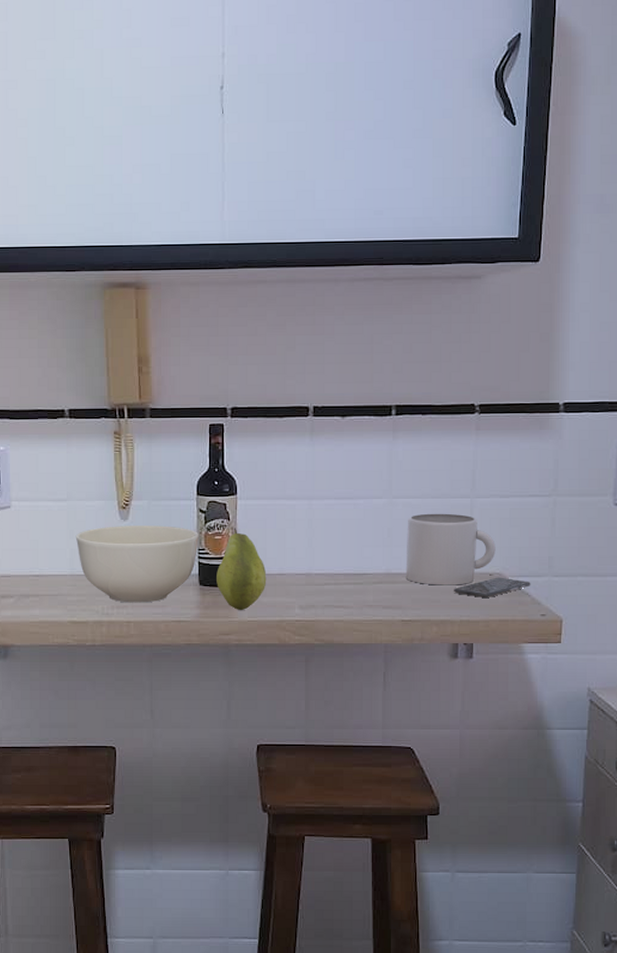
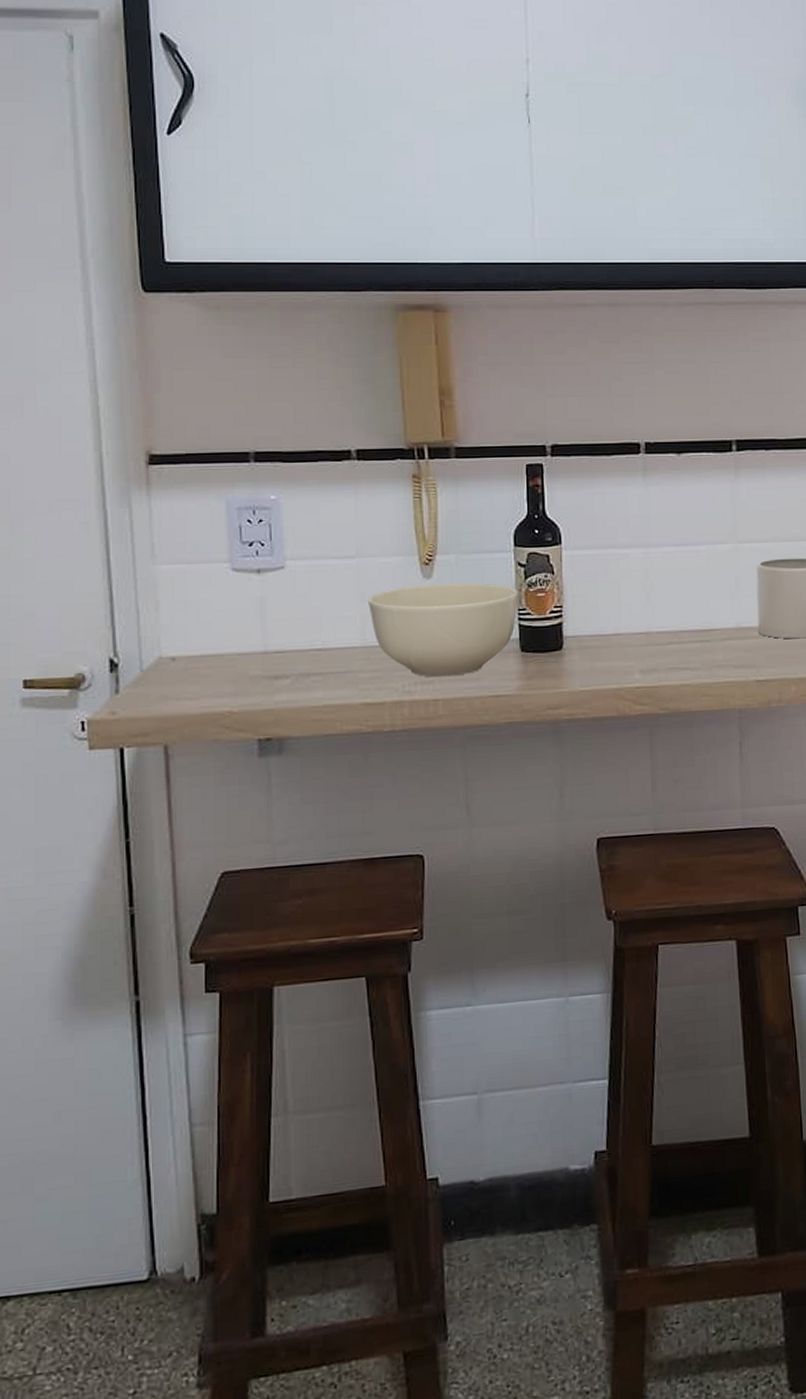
fruit: present [216,528,267,611] -> none [541,582,600,680]

